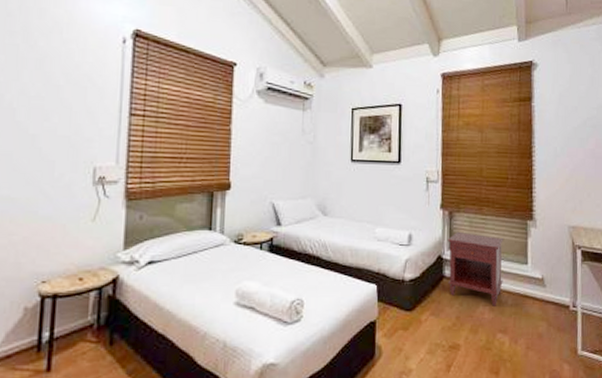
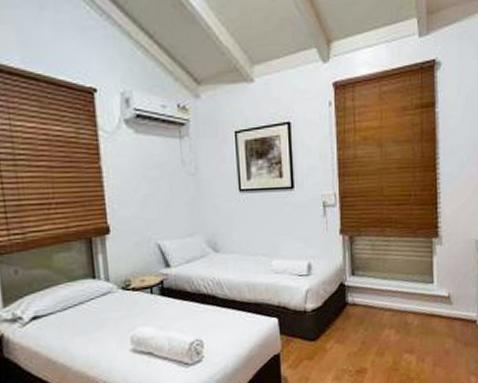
nightstand: present [447,231,503,306] -> none [349,256,409,328]

